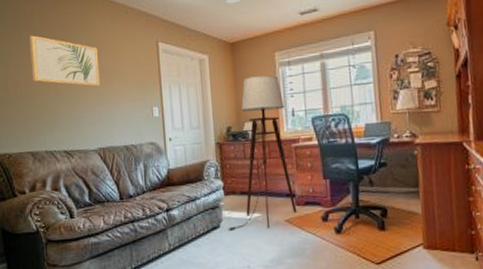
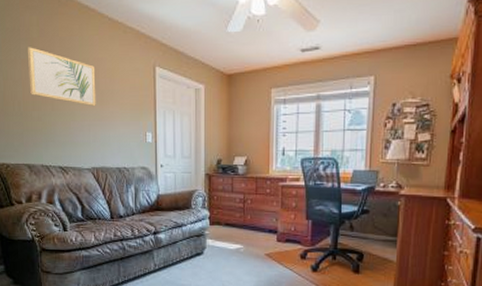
floor lamp: present [228,75,297,231] -> none [211,111,278,259]

